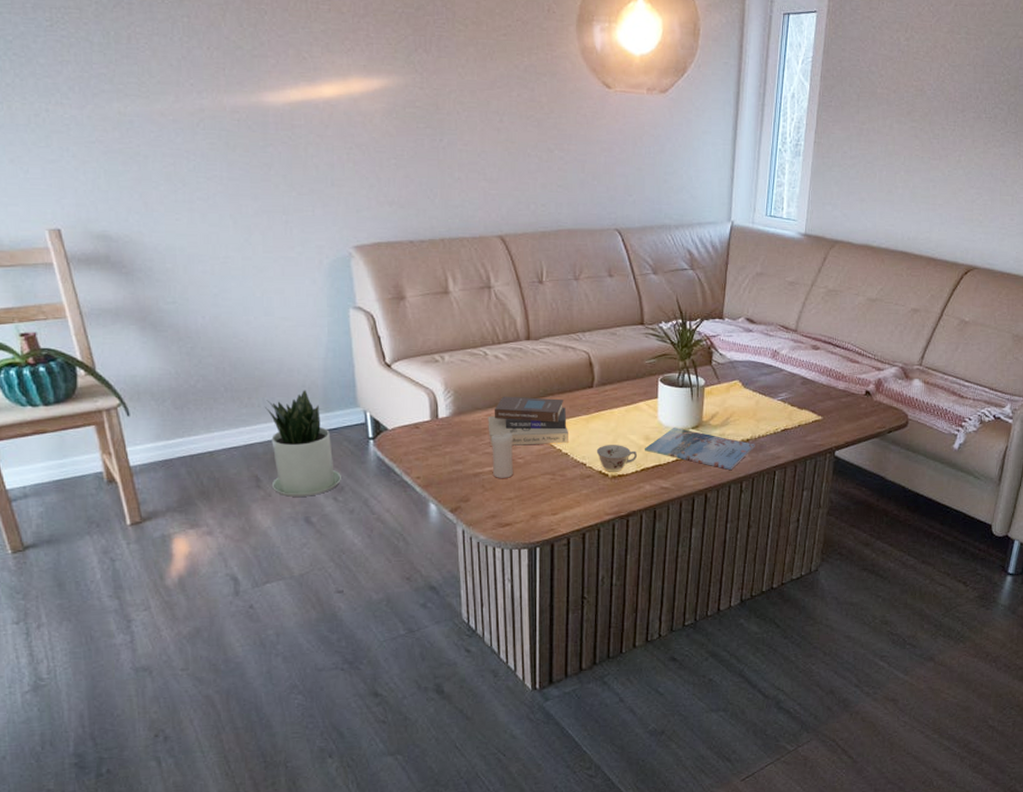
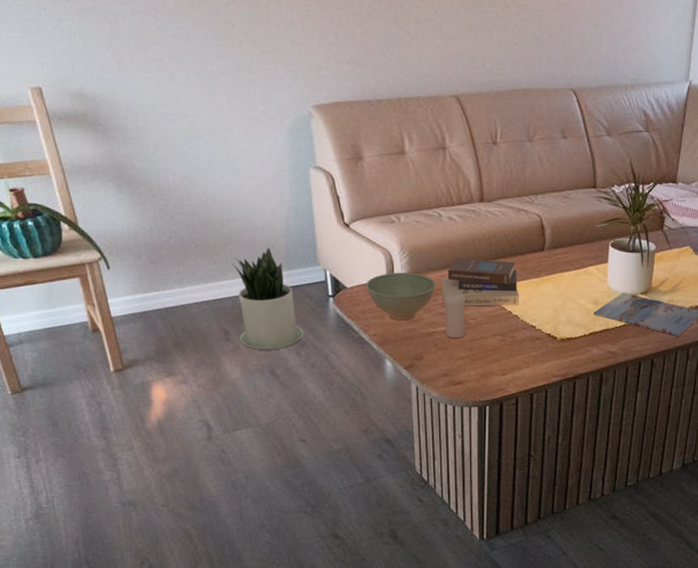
bowl: none [408,412,483,462] -> present [365,272,436,321]
teacup: present [596,445,638,473] -> none [546,308,586,336]

